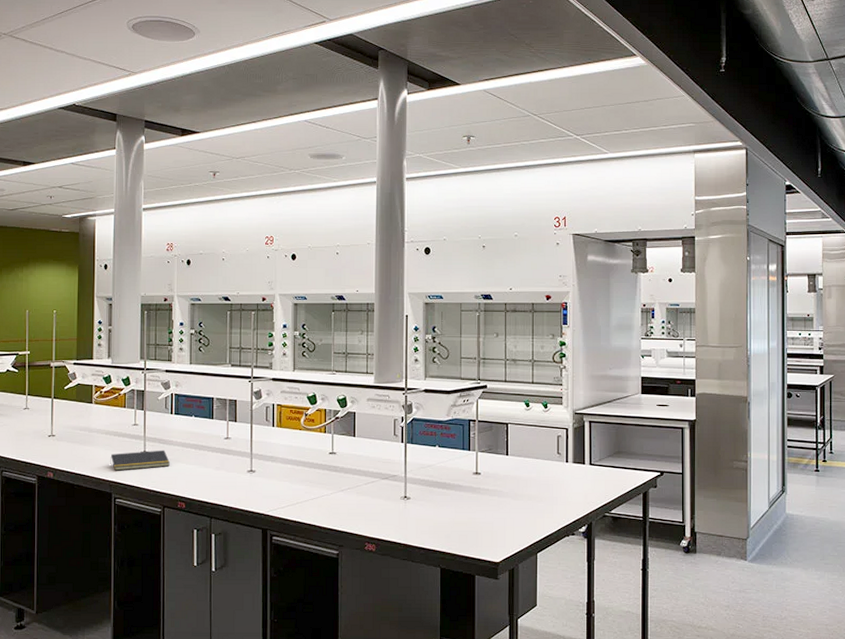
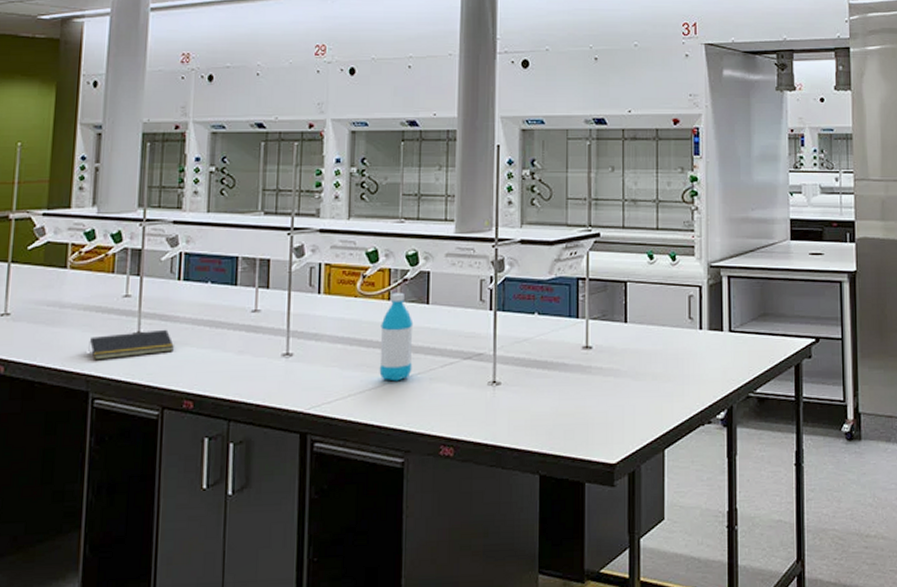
water bottle: none [319,427,344,494] -> present [379,292,414,381]

